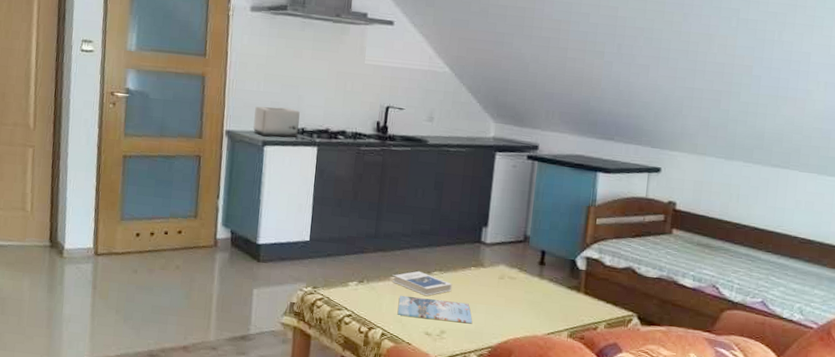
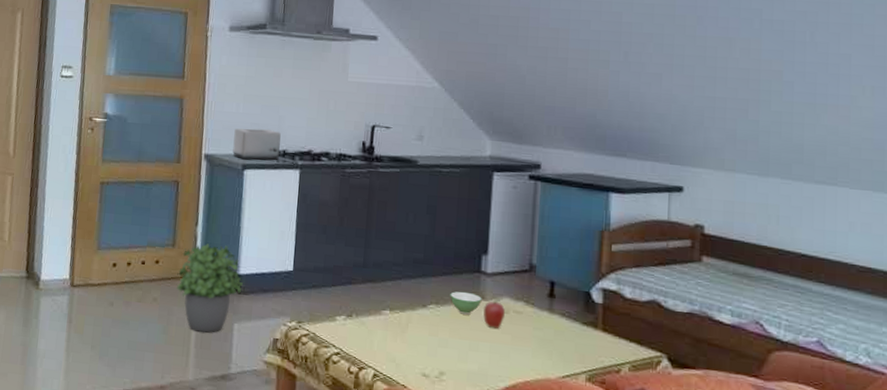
potted plant: none [199,215,262,298] -> present [177,243,243,333]
hardback book: present [391,270,453,297] -> none [383,303,451,333]
magazine: present [397,295,473,324] -> none [390,331,476,365]
bowl: none [452,259,481,280] -> present [450,291,482,315]
fruit: none [481,266,501,292] -> present [483,299,505,329]

